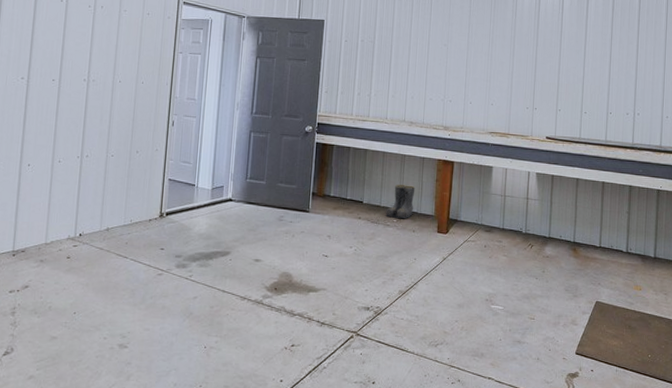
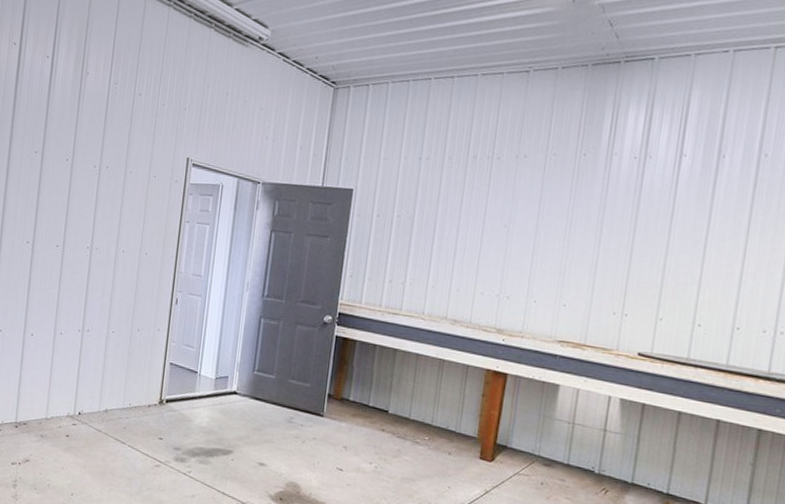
boots: present [386,184,416,219] -> none [415,394,455,438]

